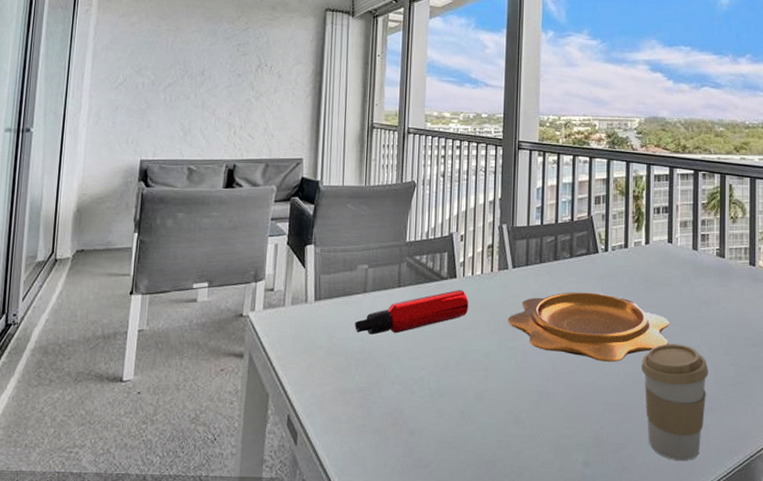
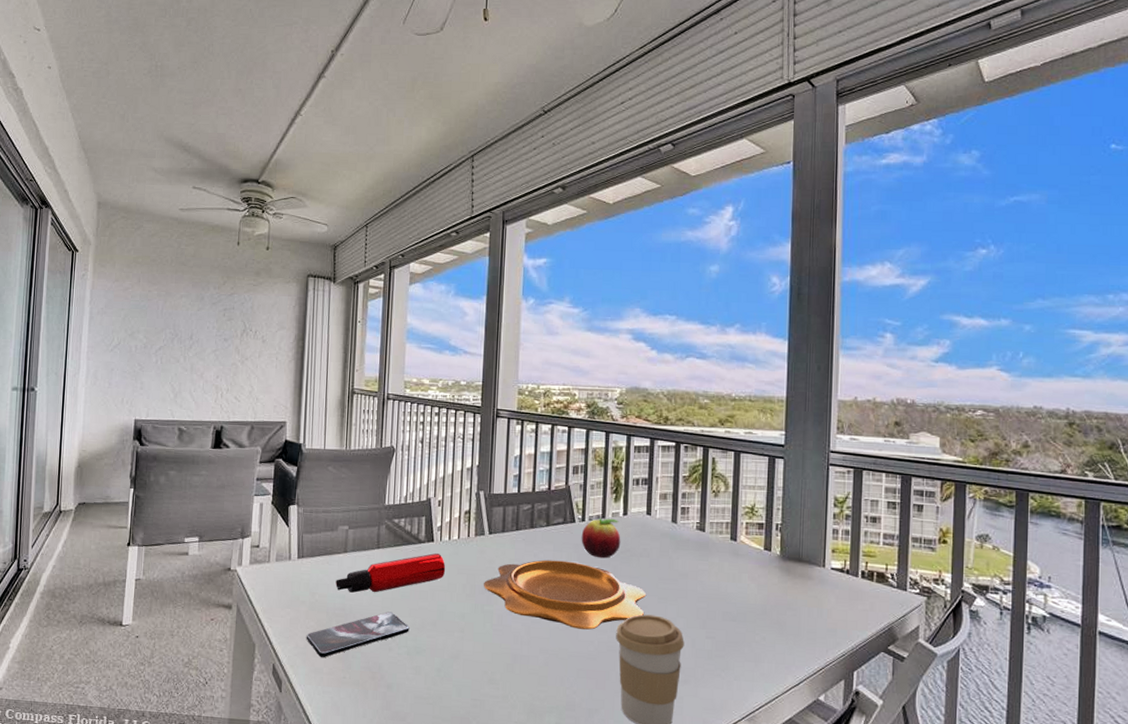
smartphone: none [323,353,432,405] -> present [306,611,410,657]
fruit: none [604,247,644,289] -> present [581,518,621,559]

